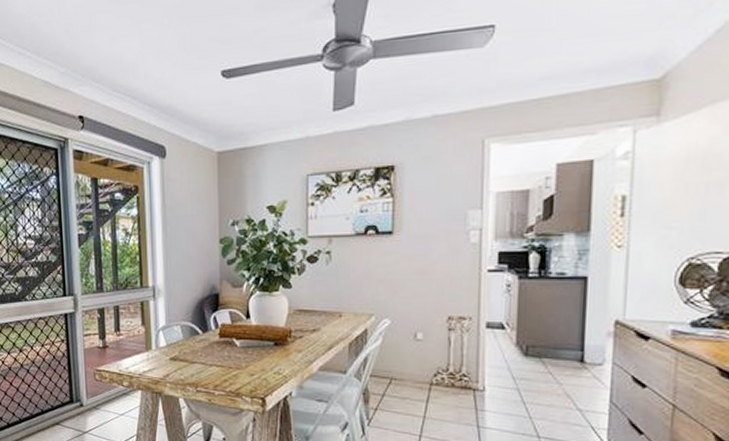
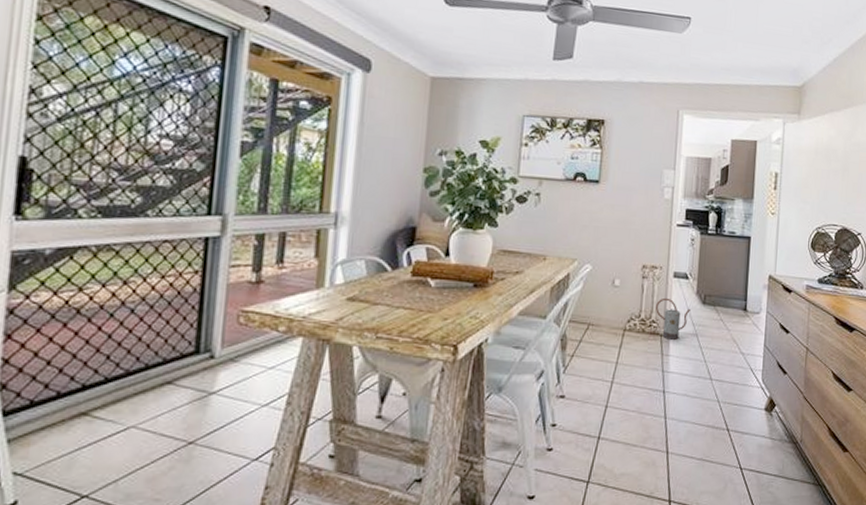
watering can: none [465,350,509,394] -> present [655,297,690,340]

